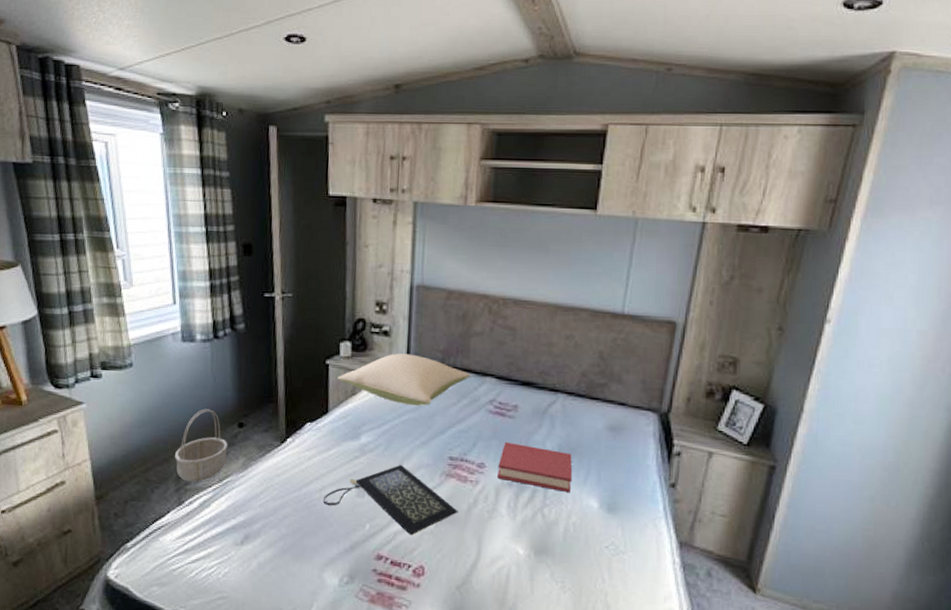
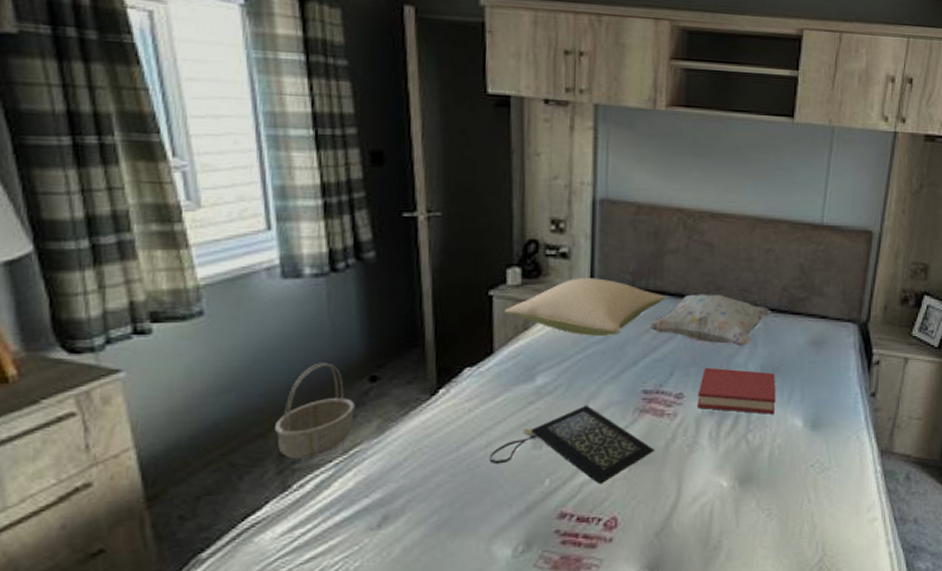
decorative pillow: none [455,373,570,426] -> present [648,294,771,347]

